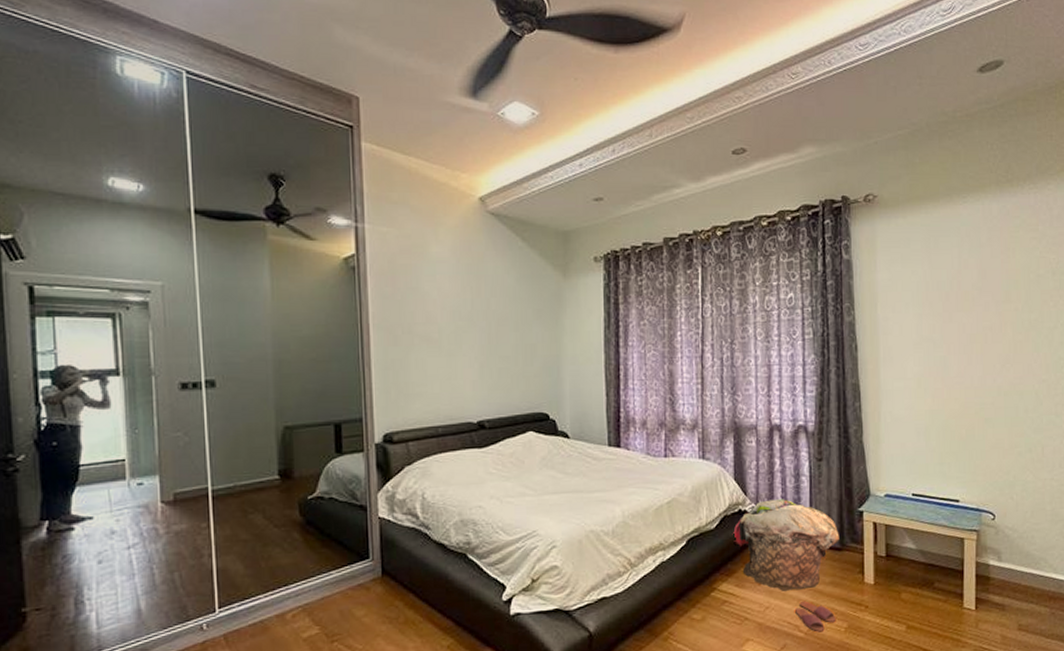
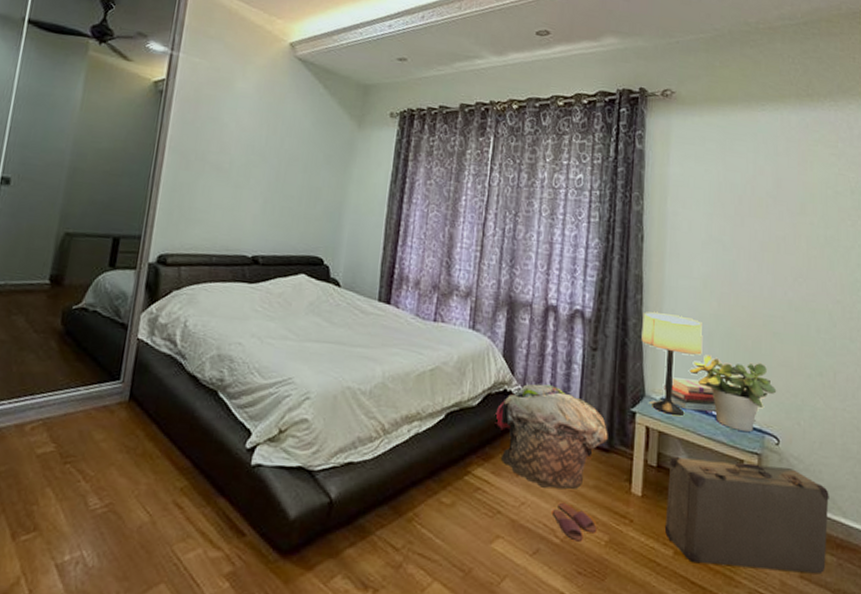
table lamp: none [863,416,920,508] -> present [641,312,702,416]
books: none [887,473,937,502] -> present [664,377,717,413]
suitcase: none [896,538,1041,634] -> present [664,455,829,575]
potted plant: none [909,448,991,513] -> present [689,355,777,433]

